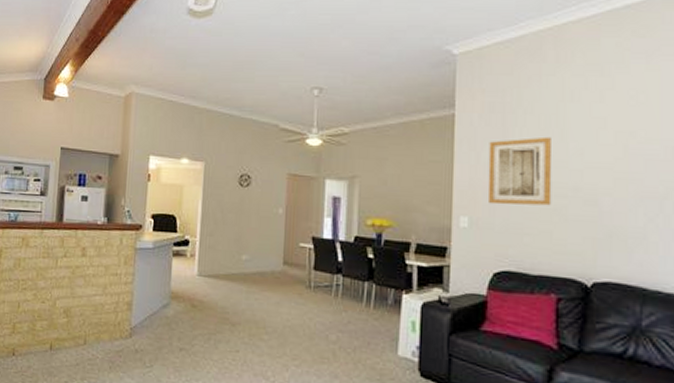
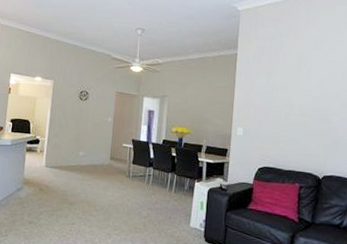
wall art: present [487,136,552,206] -> none [257,73,301,122]

